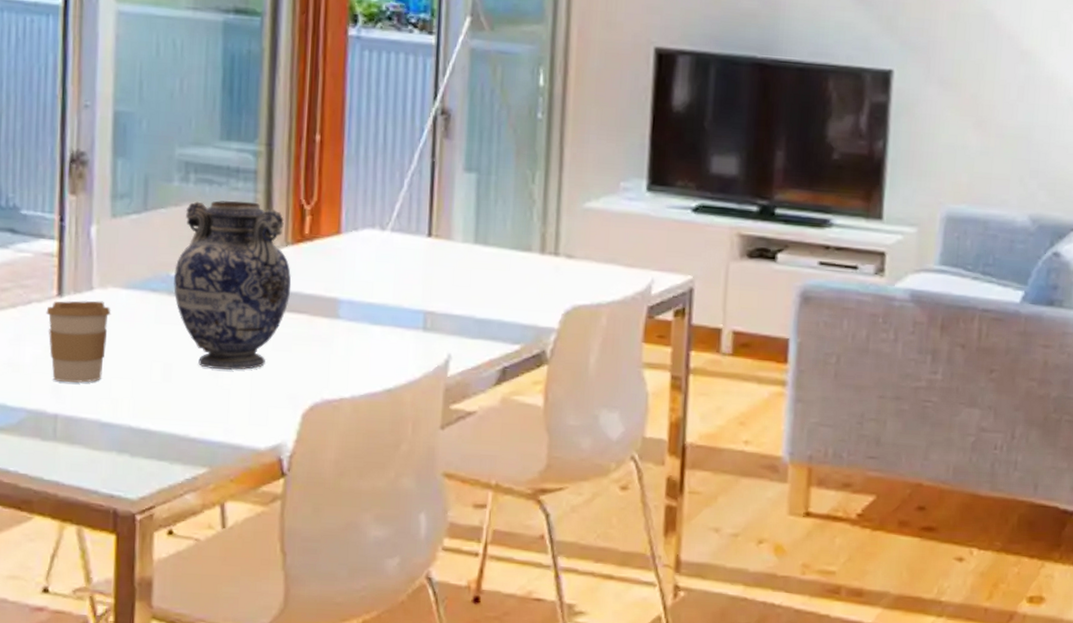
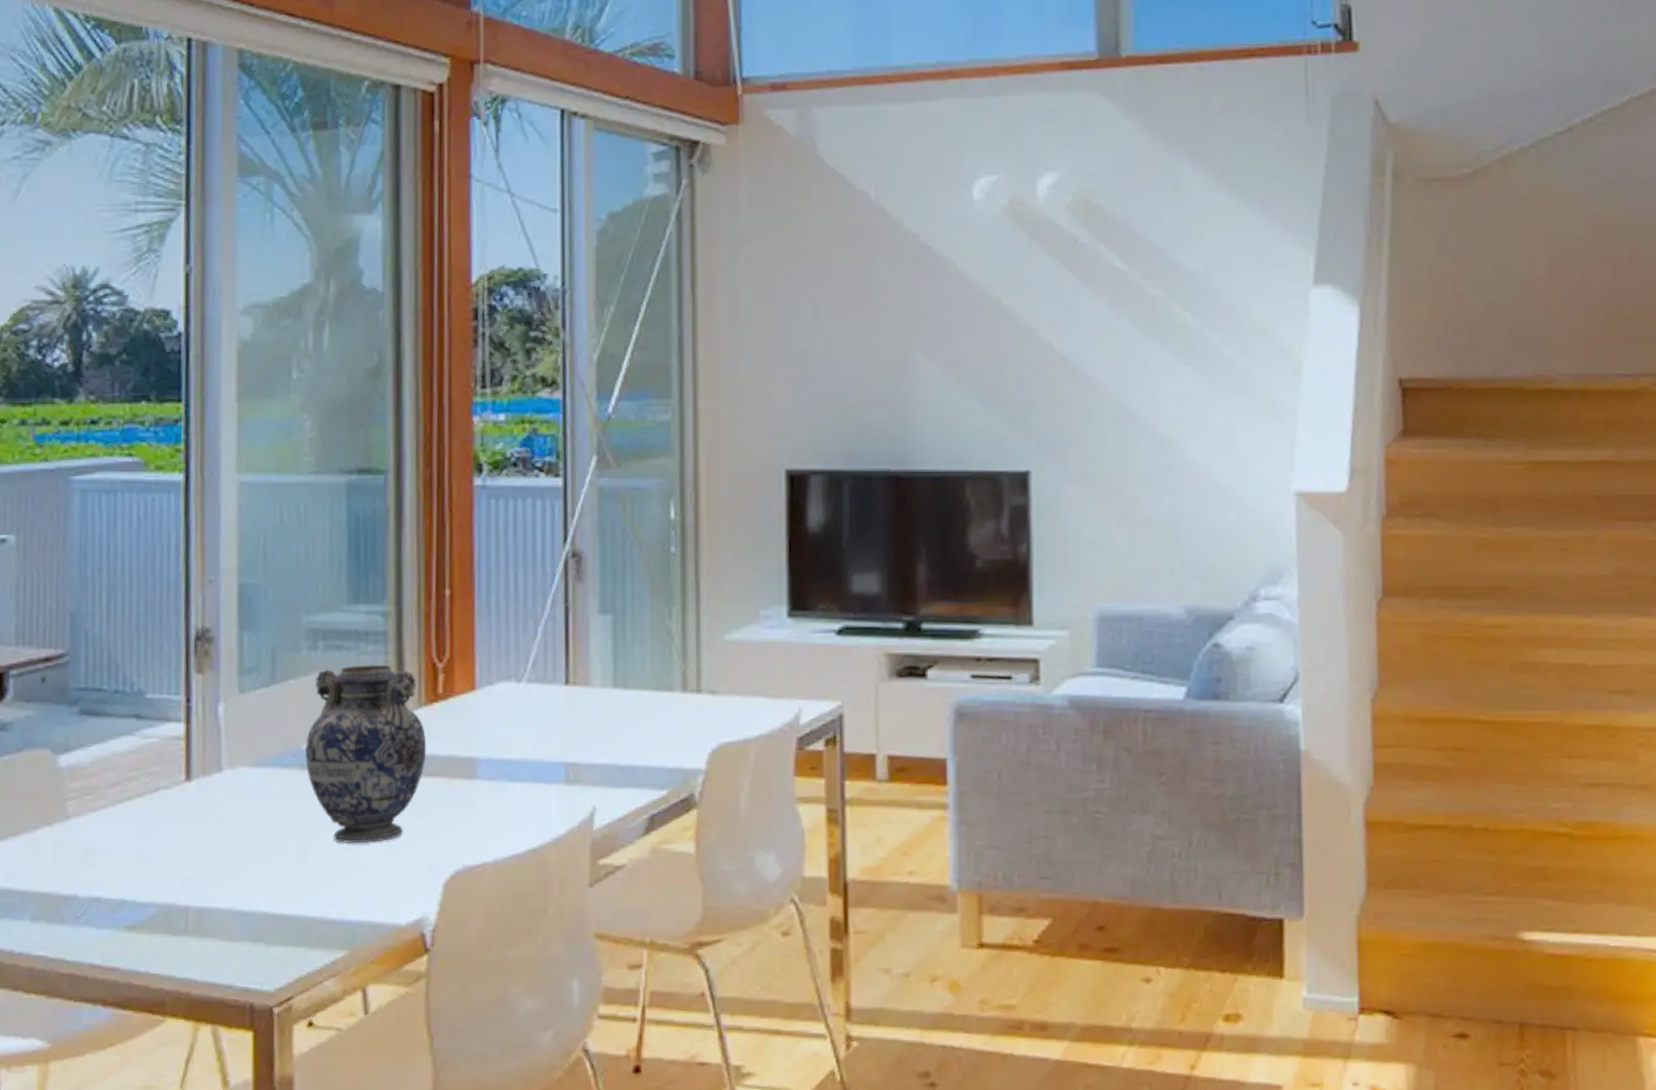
coffee cup: present [46,301,111,383] -> none [174,782,242,872]

